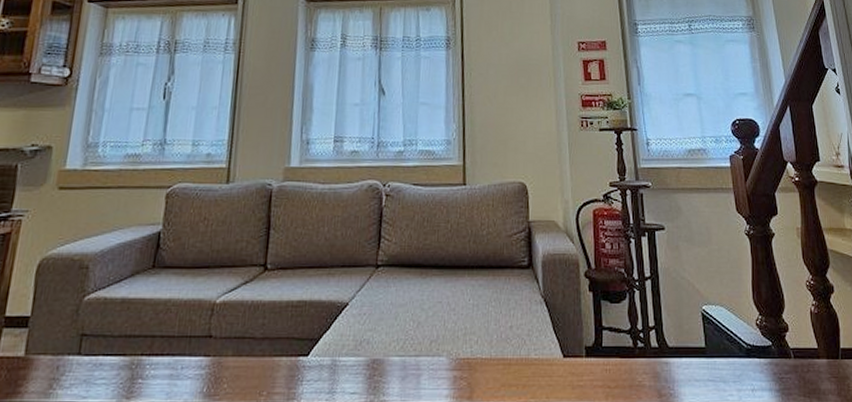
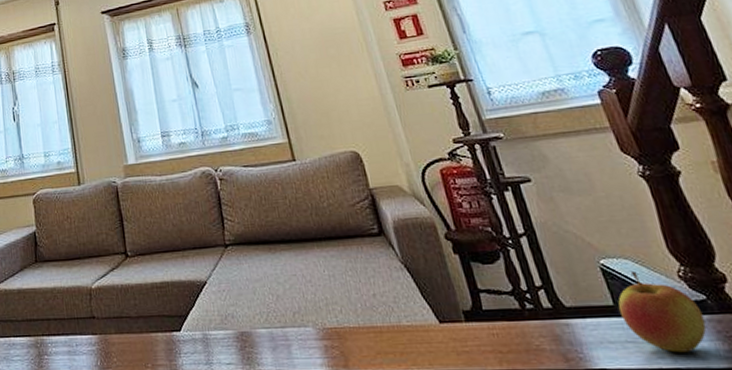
apple: none [708,317,767,391] -> present [618,270,707,353]

